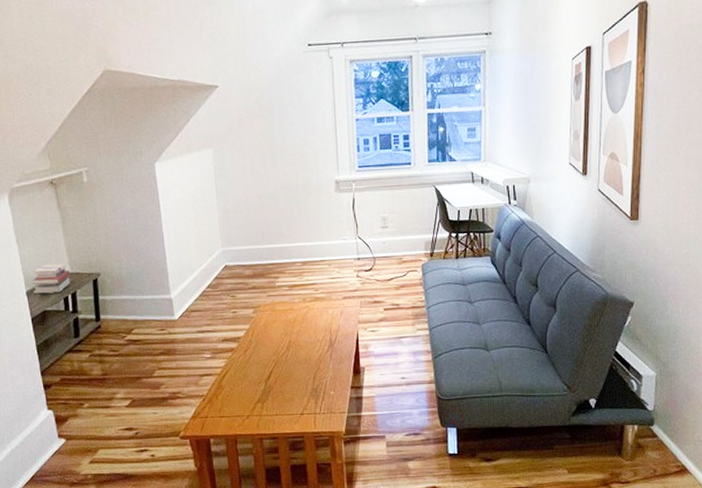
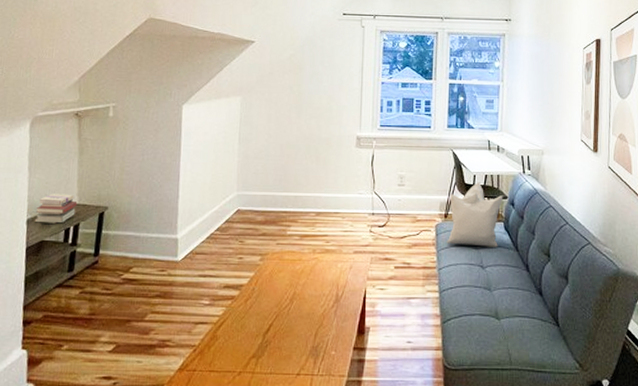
cushion: none [434,217,489,283] -> present [447,182,503,247]

